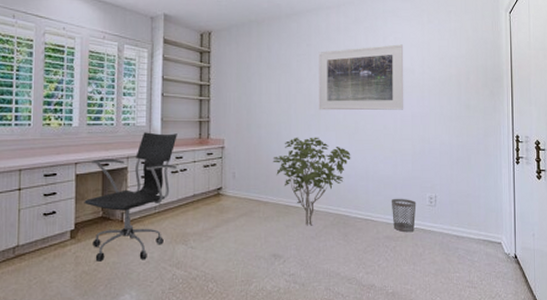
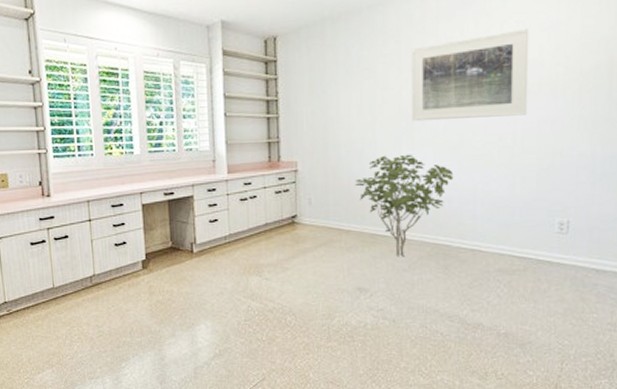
office chair: present [84,132,177,262] -> none [152,157,246,292]
wastebasket: present [391,198,417,233] -> none [506,224,541,265]

